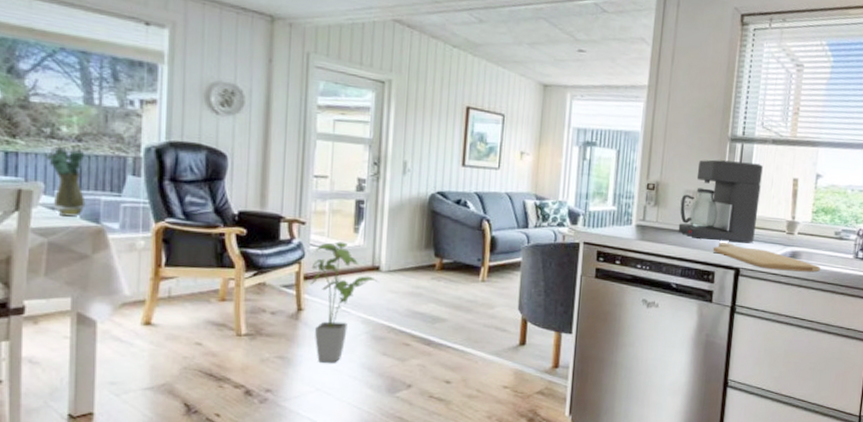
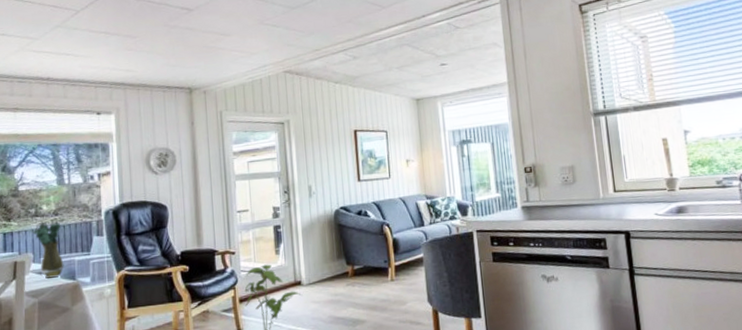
coffee maker: present [678,159,763,243] -> none [558,131,637,210]
chopping board: present [712,241,820,273] -> none [598,208,711,229]

